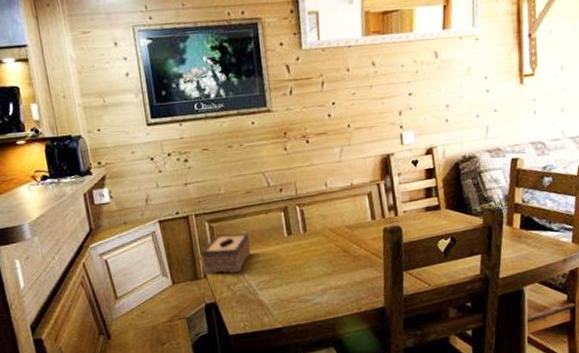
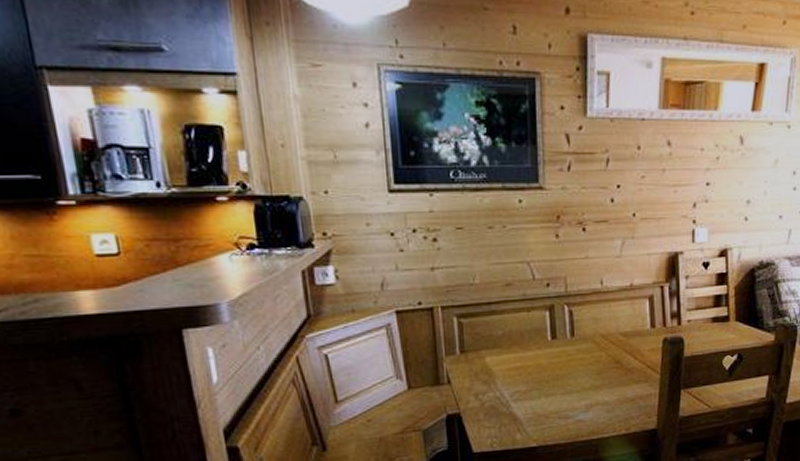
tissue box: present [201,232,251,274] -> none [445,332,507,380]

